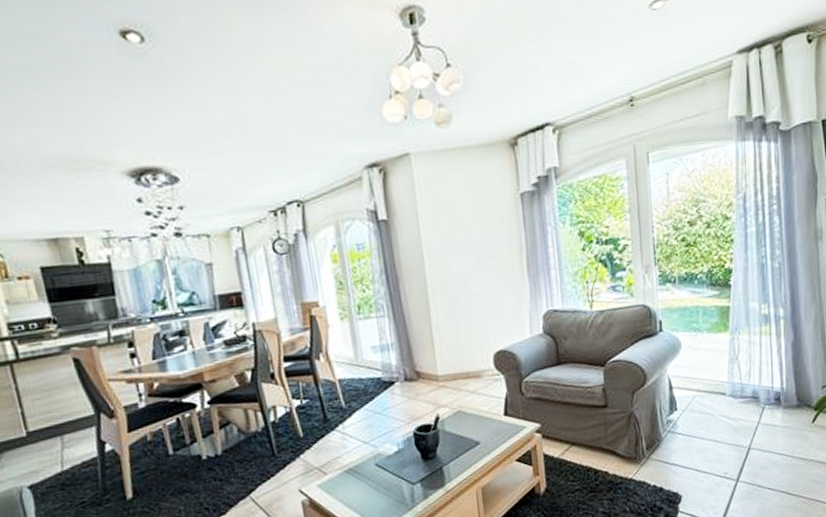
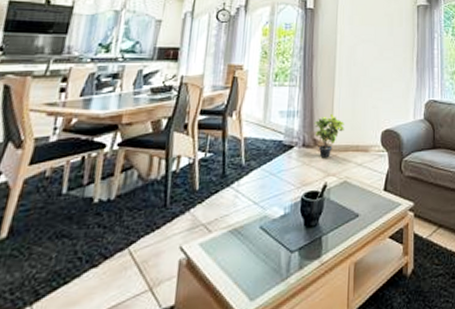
potted plant: none [413,342,449,390] -> present [314,114,345,158]

